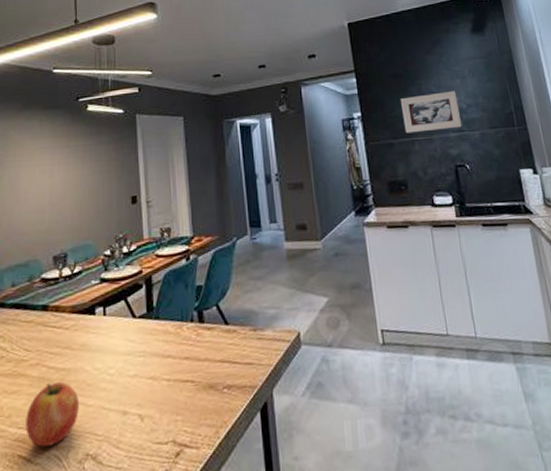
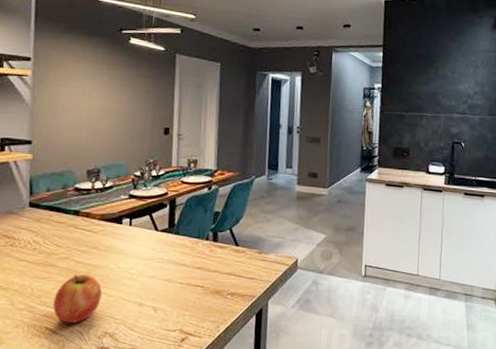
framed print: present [401,91,462,133] -> none [416,77,467,111]

